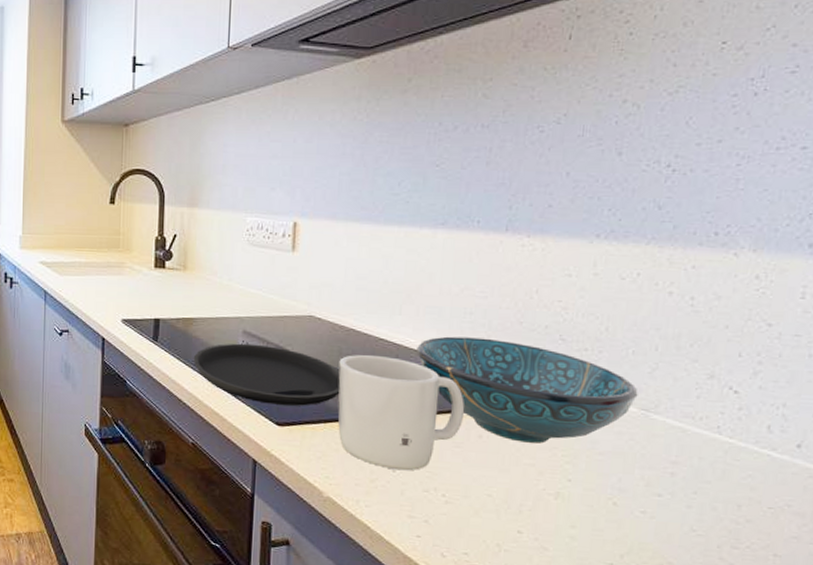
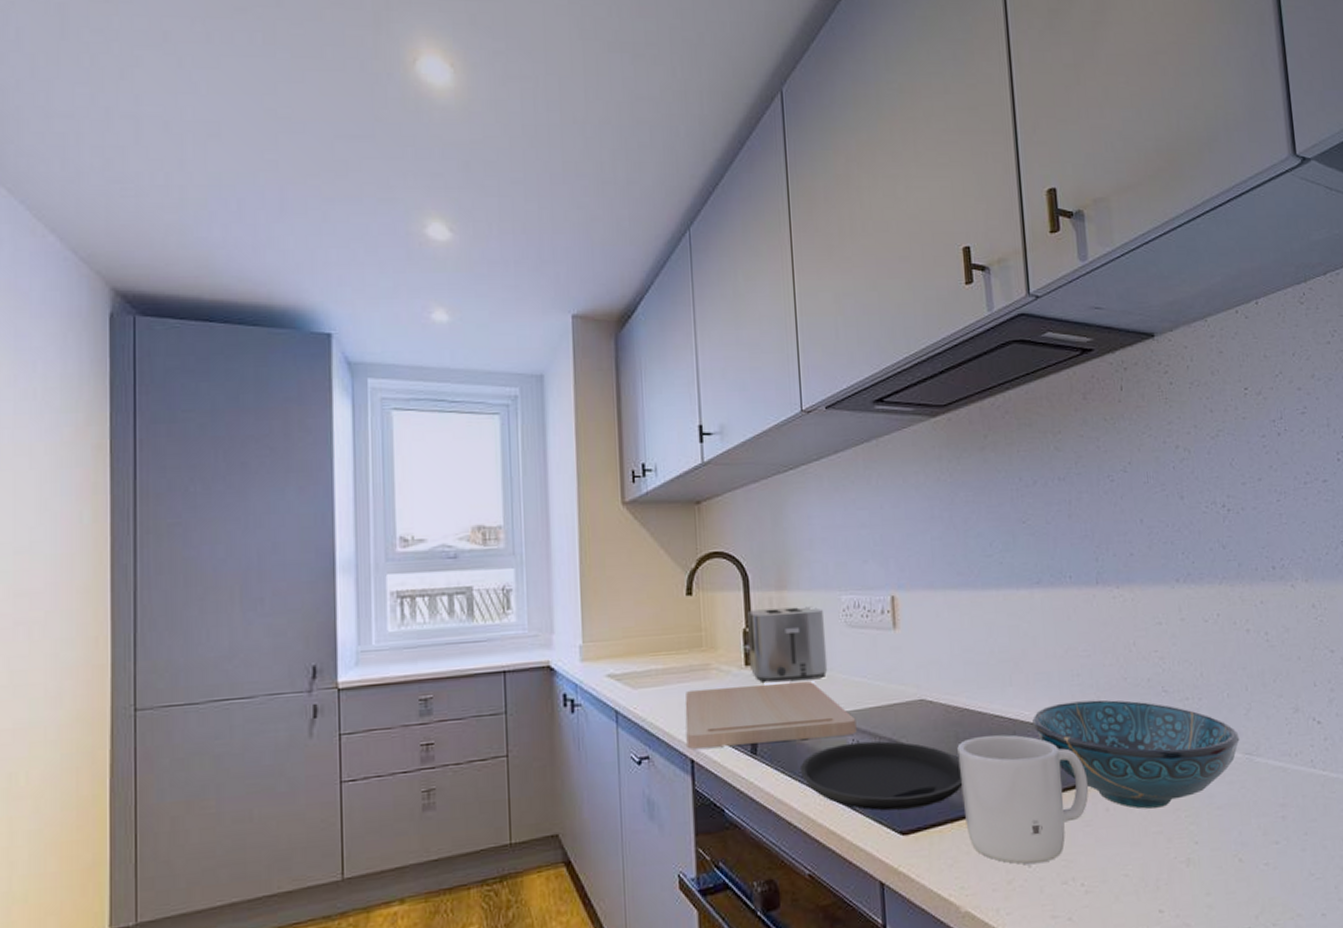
cutting board: none [100,282,248,337] -> present [685,680,857,749]
toaster: none [159,222,230,286] -> present [747,606,828,682]

